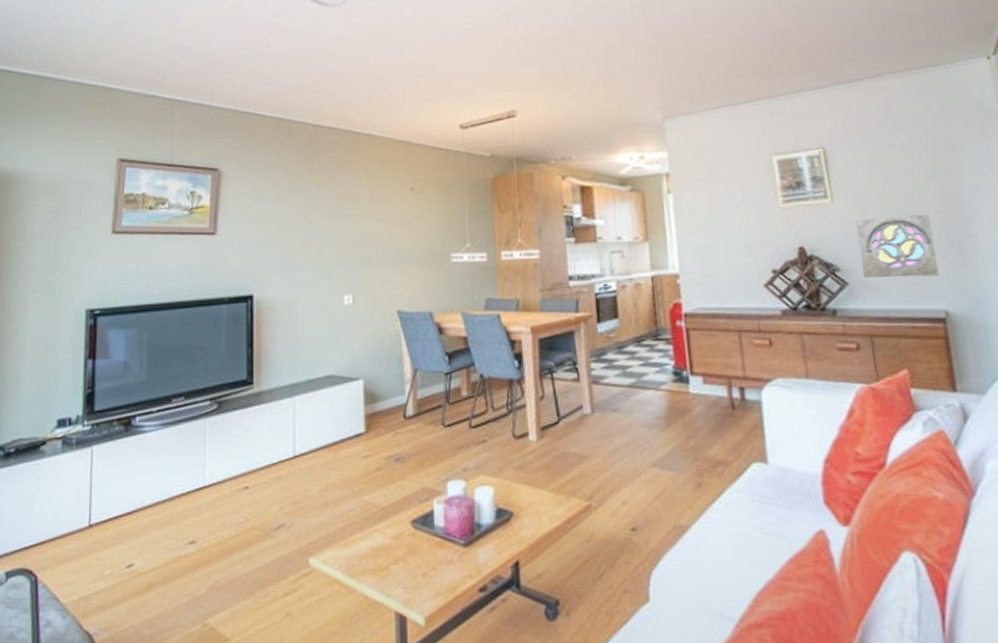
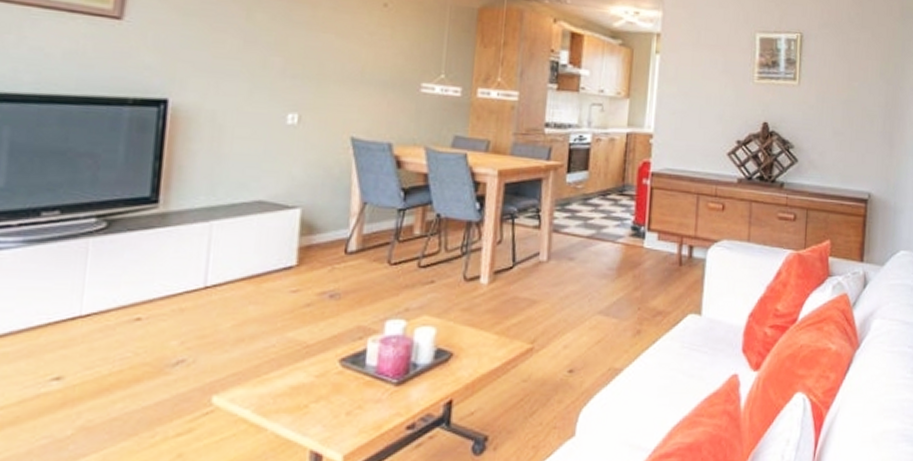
wall ornament: present [856,214,939,278] -> none [811,104,874,162]

